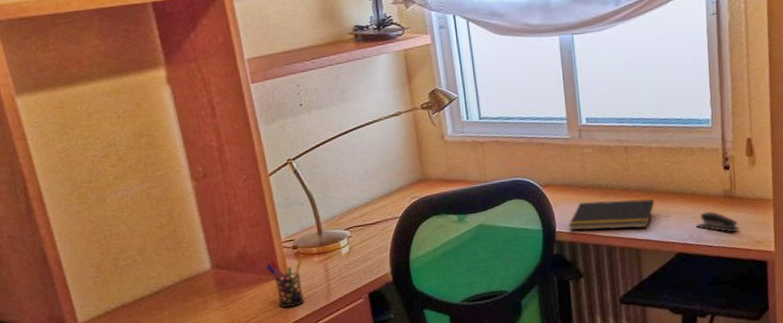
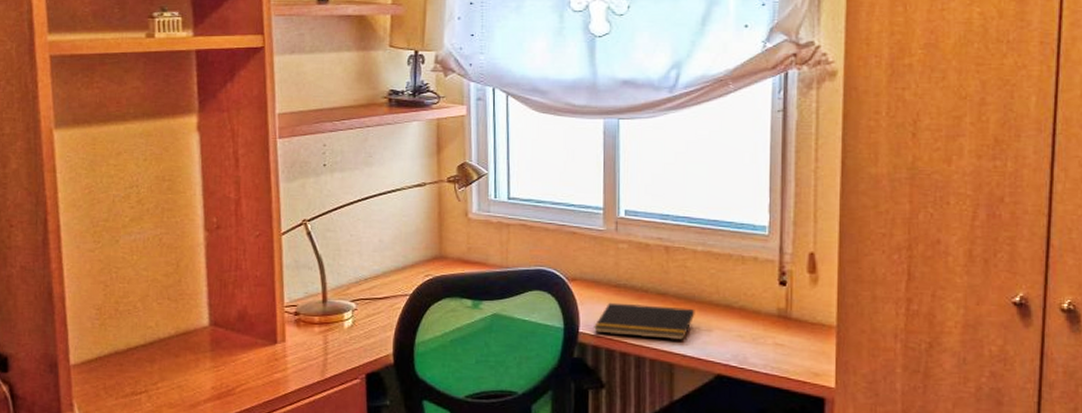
pen holder: present [266,258,304,309] -> none [264,323,303,378]
stapler: present [695,210,740,233] -> none [741,330,794,360]

